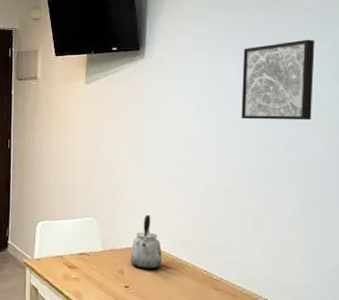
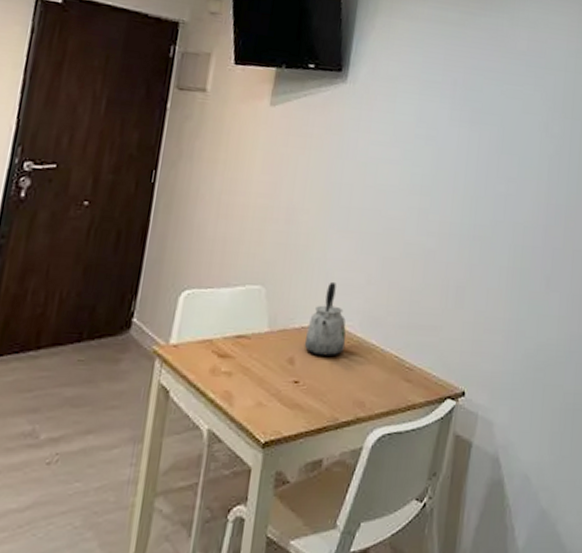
wall art: present [241,39,315,121] -> none [449,84,529,175]

